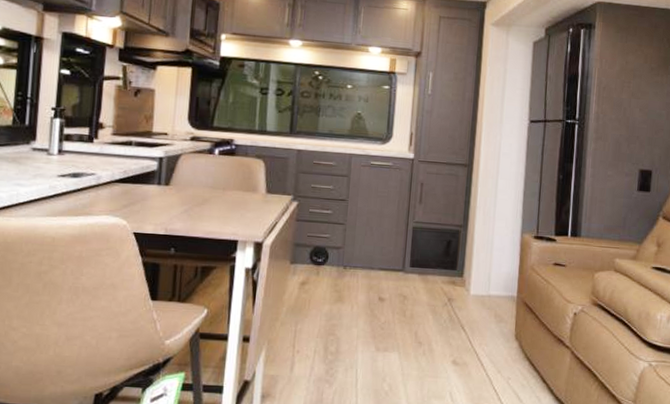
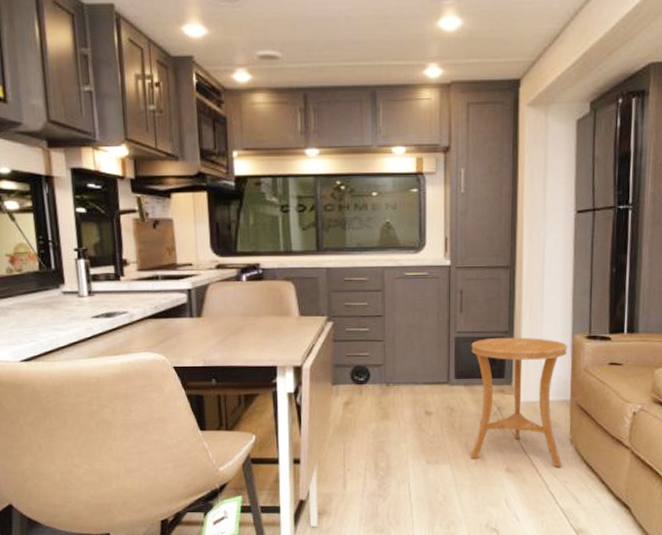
side table: none [418,230,516,363] -> present [470,337,567,467]

